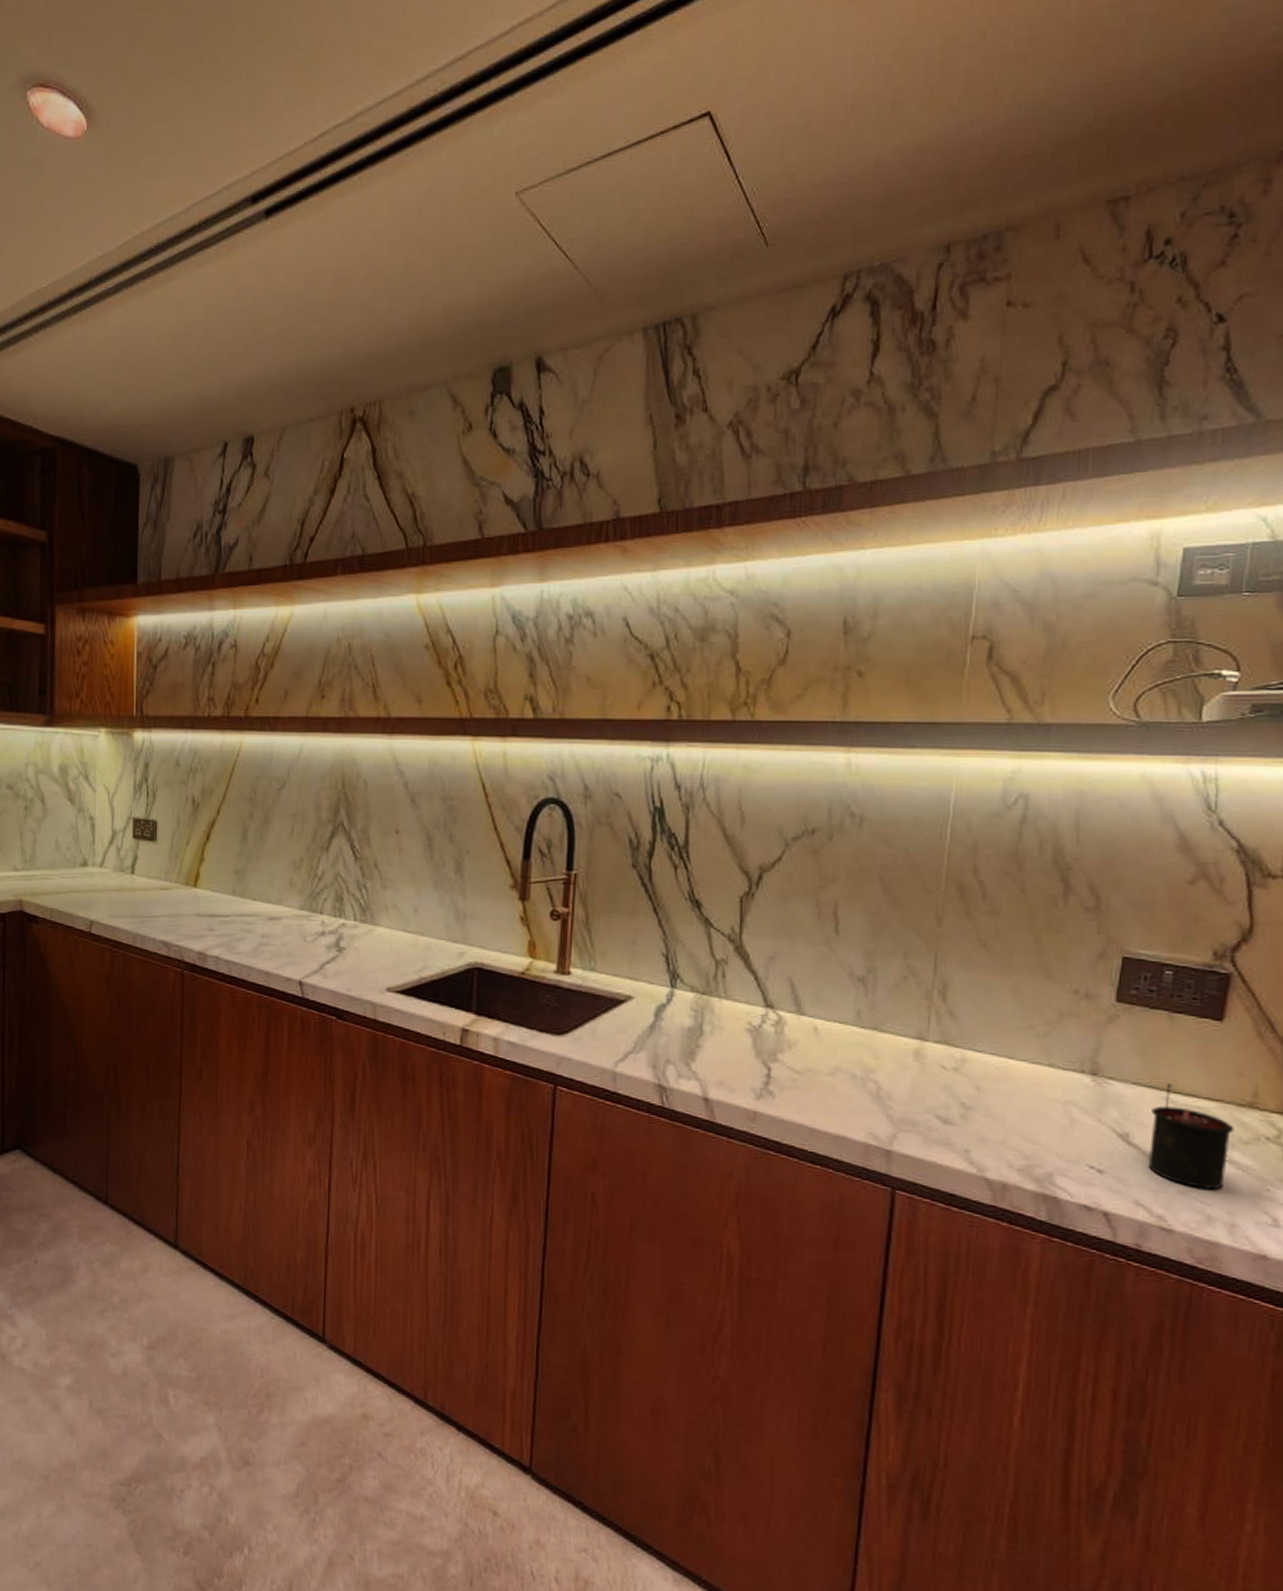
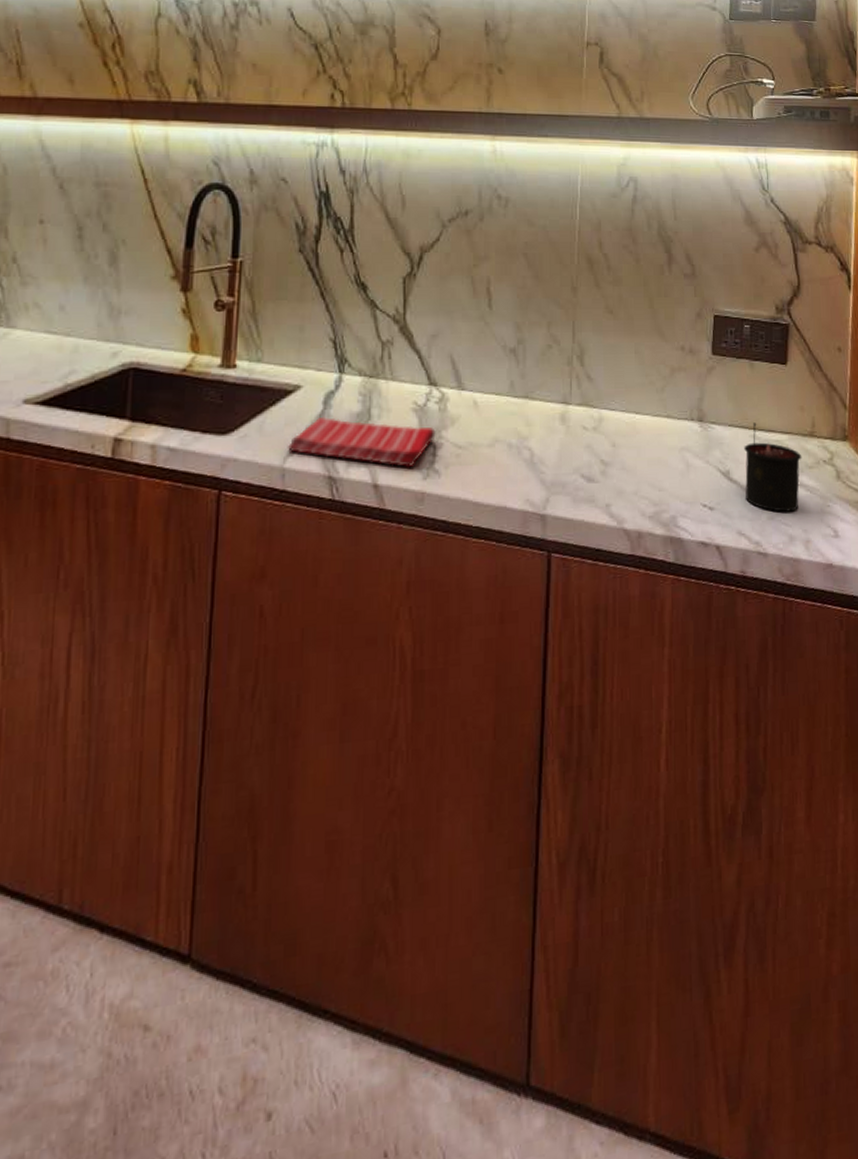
dish towel: none [618,1027,771,1086] -> present [287,416,436,468]

